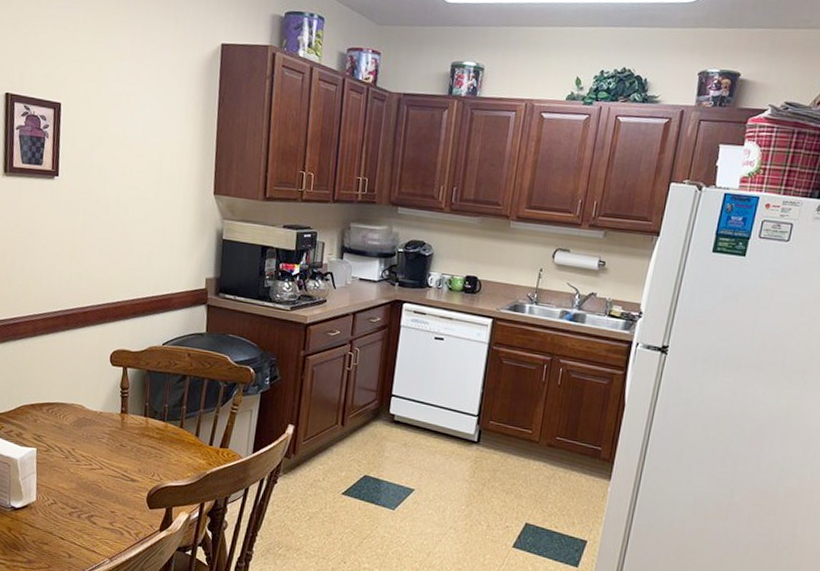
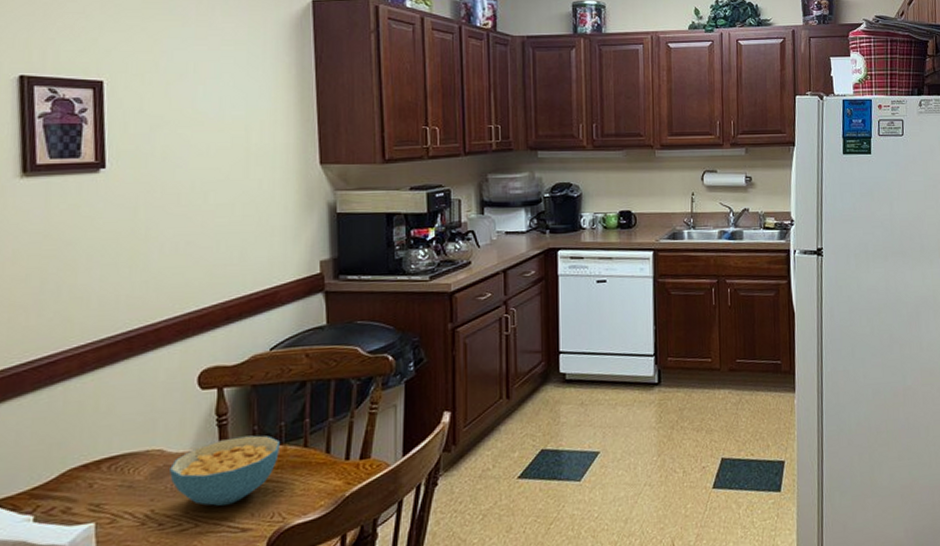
cereal bowl: none [86,408,163,459] -> present [170,435,279,506]

